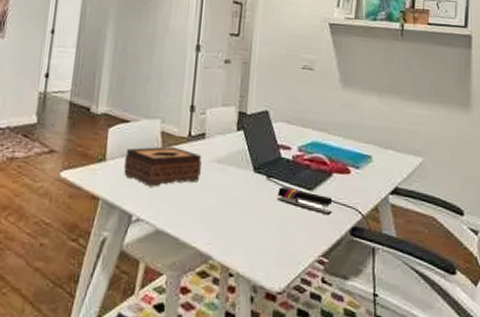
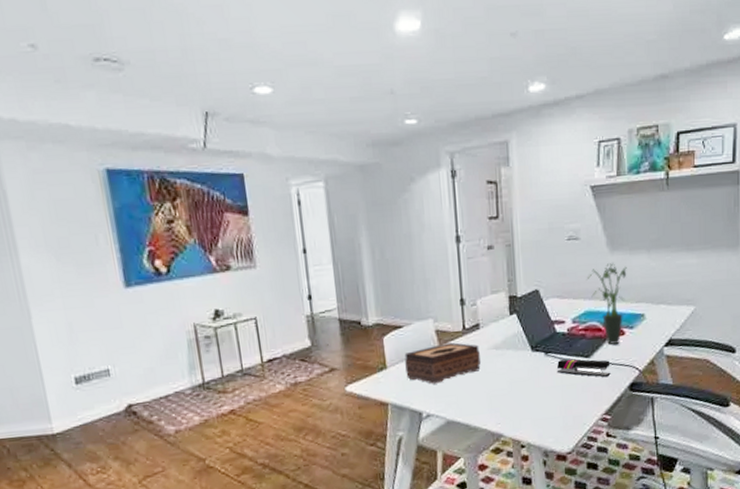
potted plant: none [317,98,358,182] -> present [586,263,627,345]

